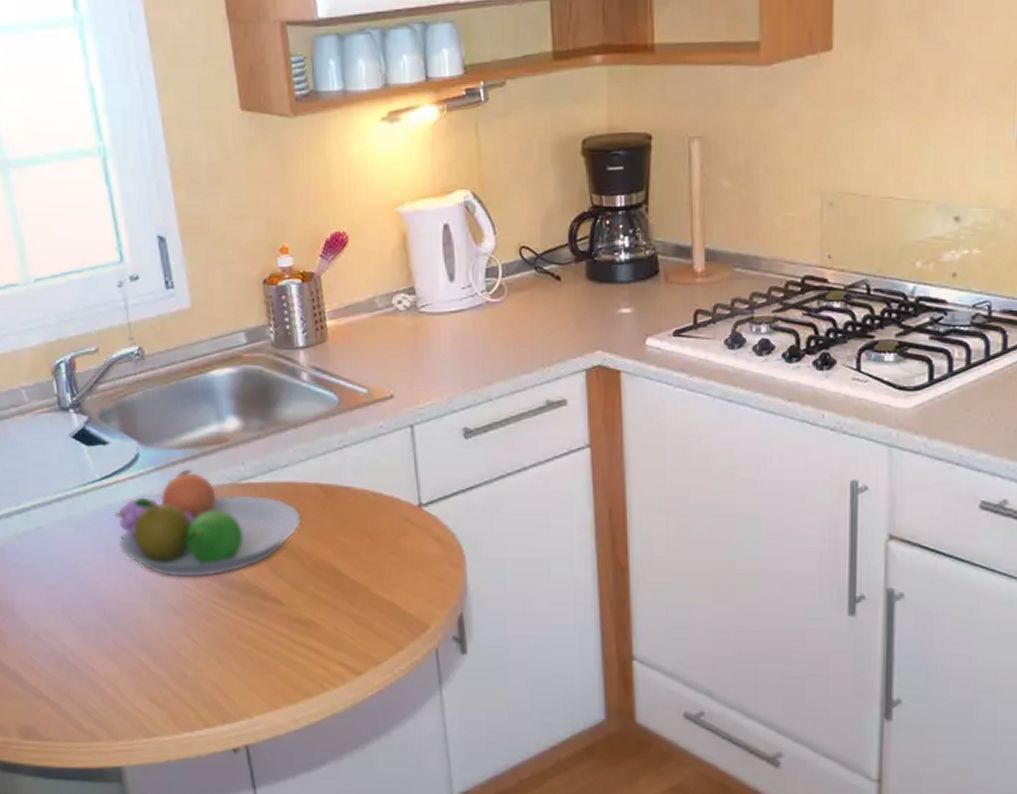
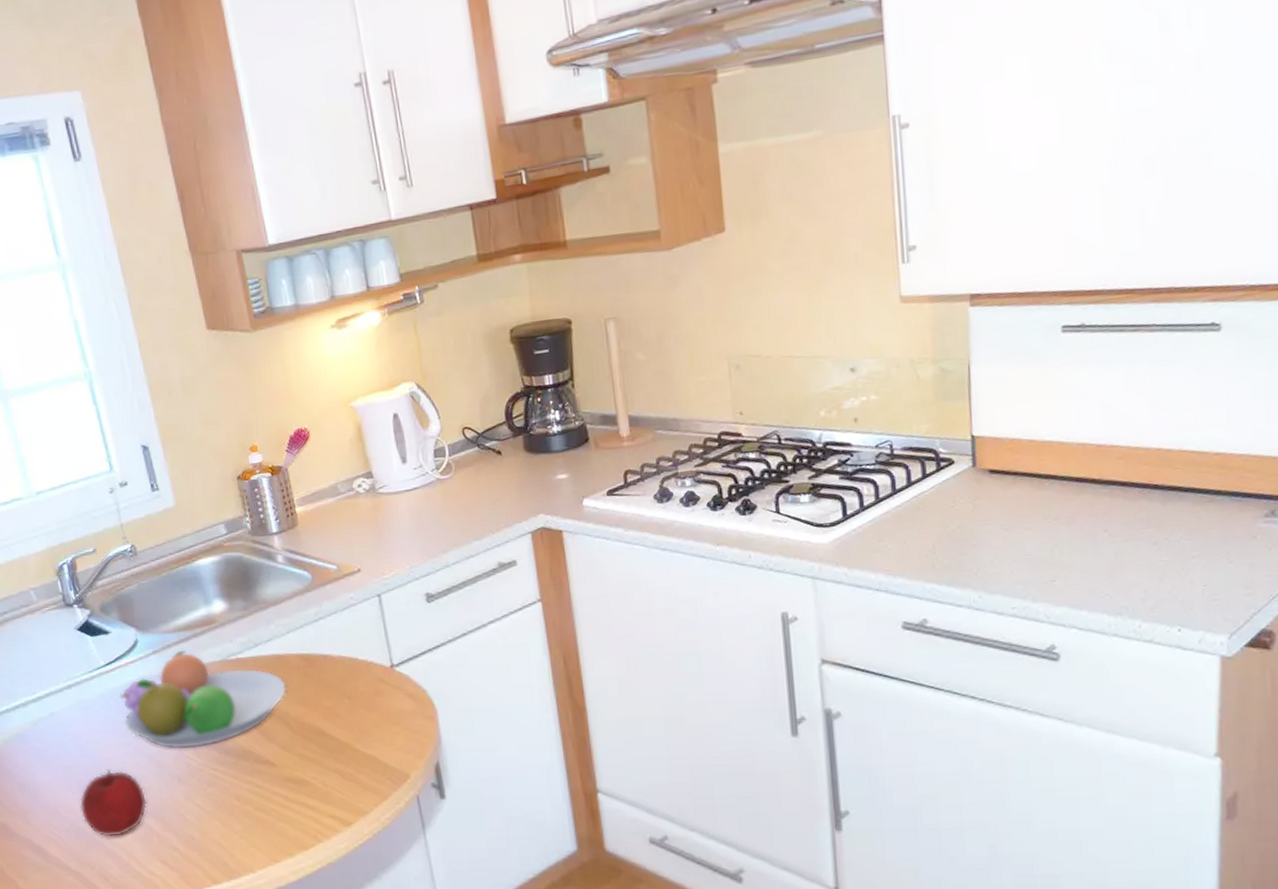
apple: none [62,594,138,668] -> present [79,770,148,837]

